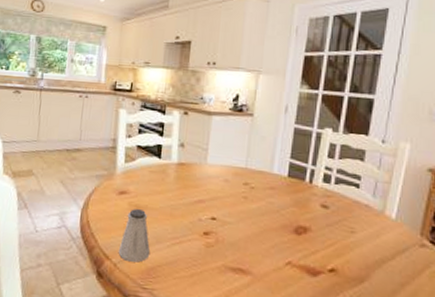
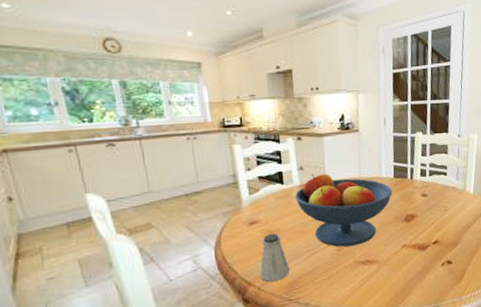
fruit bowl: none [169,153,284,247] -> present [294,174,393,247]

